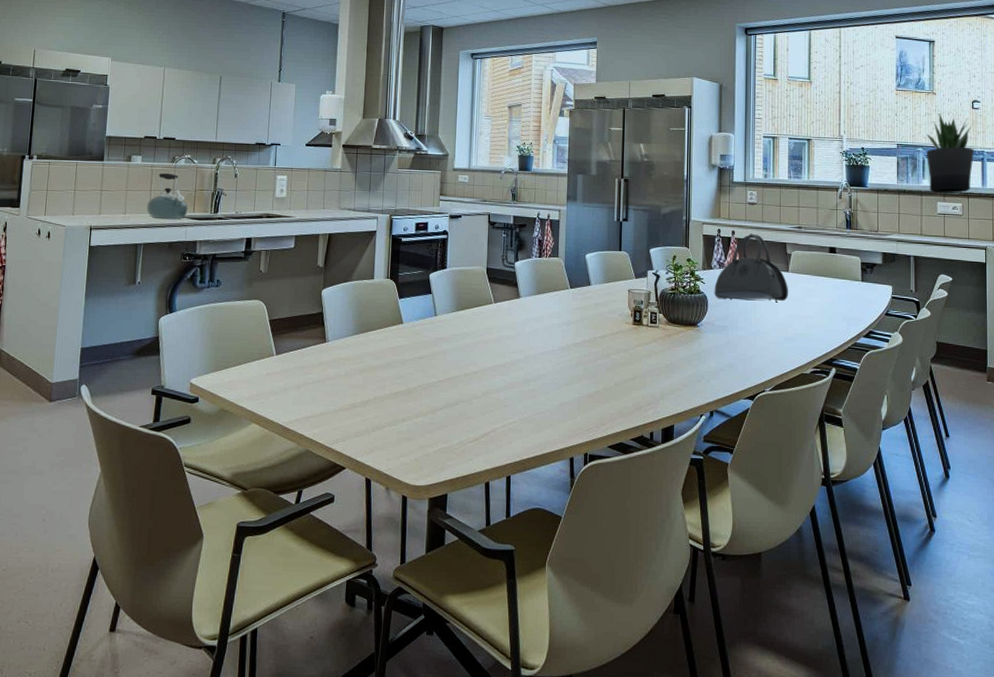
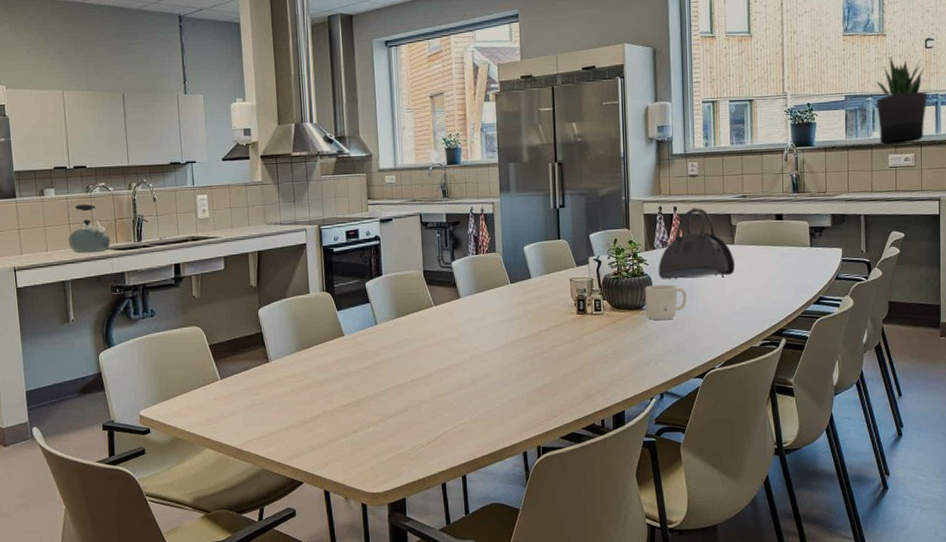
mug: none [700,303,741,339] -> present [645,284,687,321]

